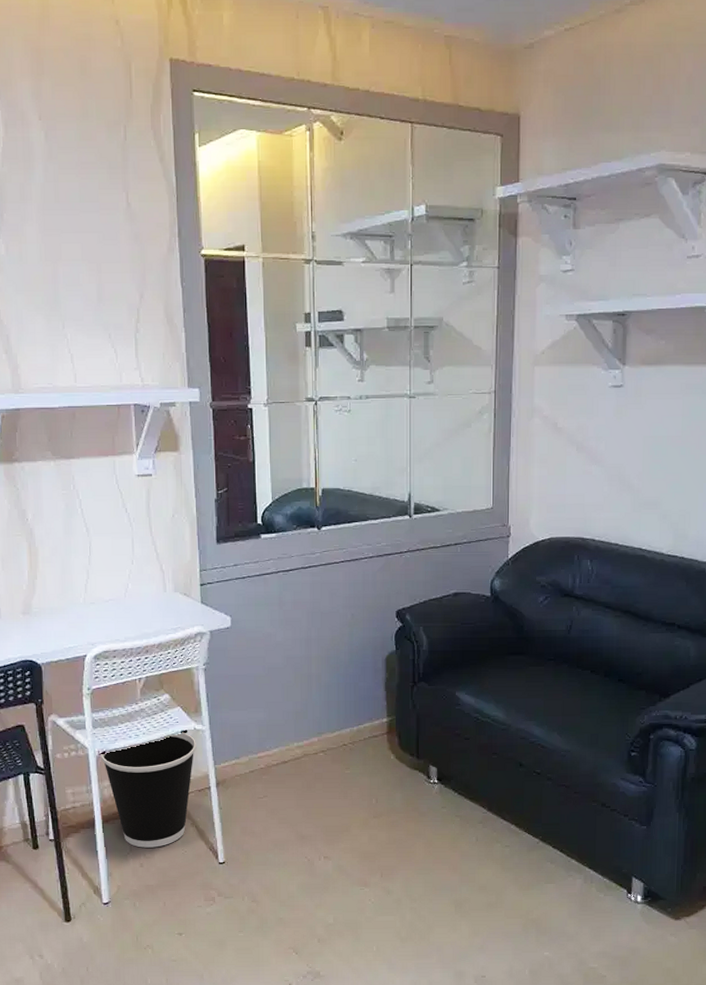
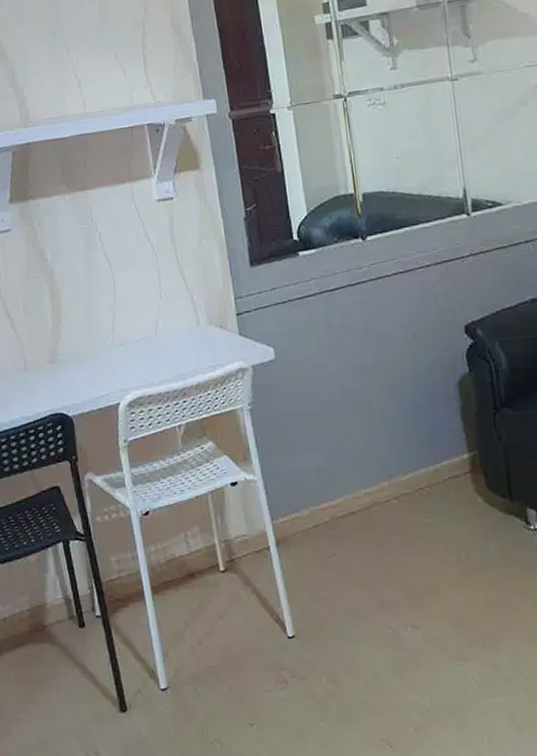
wastebasket: present [101,732,196,848] -> none [144,484,250,622]

